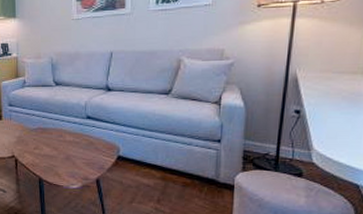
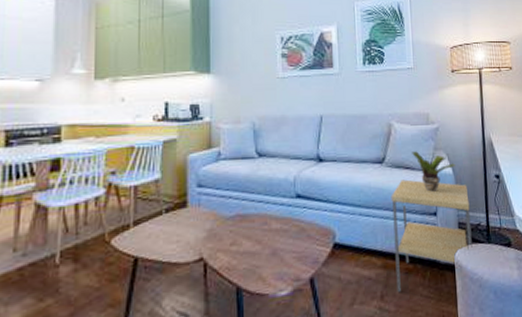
side table: none [173,109,260,200] -> present [391,179,473,293]
potted plant: none [200,85,249,122] -> present [412,151,456,192]

